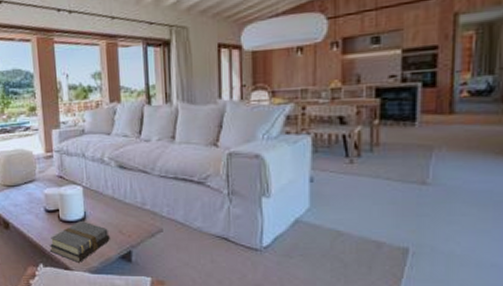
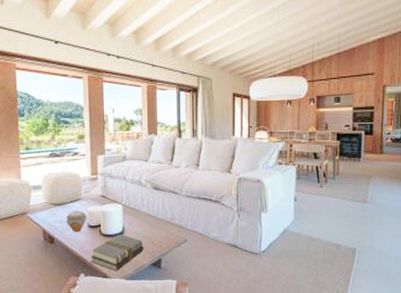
jar: none [21,193,44,217] -> present [66,210,87,232]

